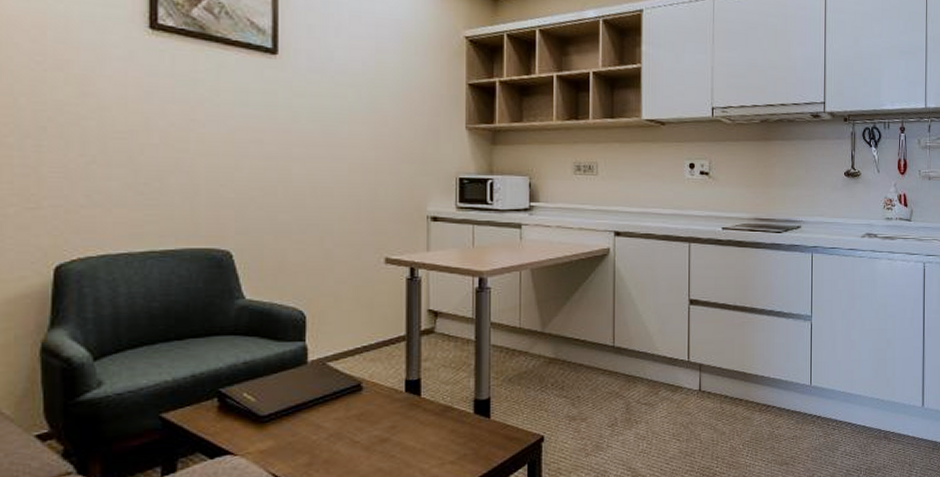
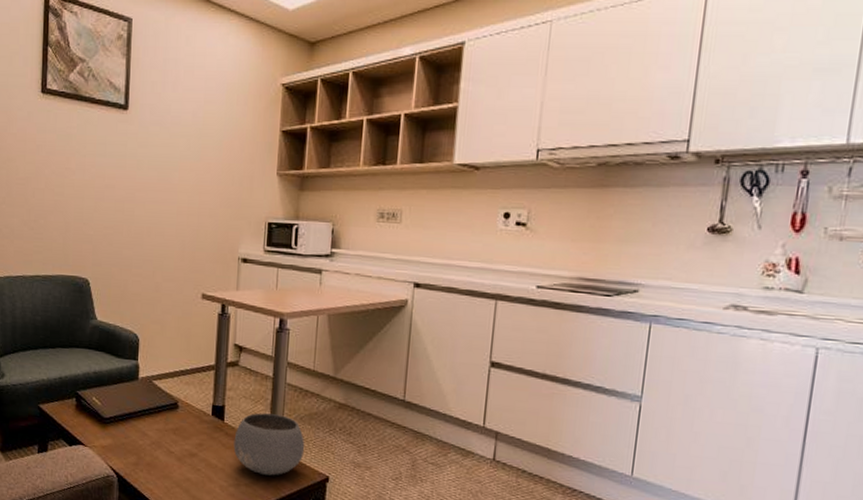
bowl: none [434,379,516,448] -> present [233,413,305,476]

